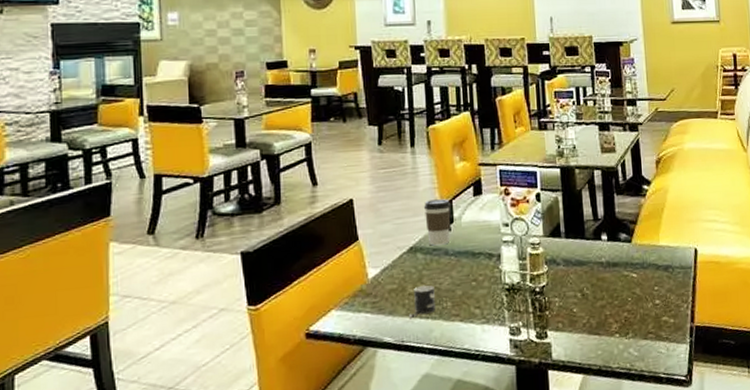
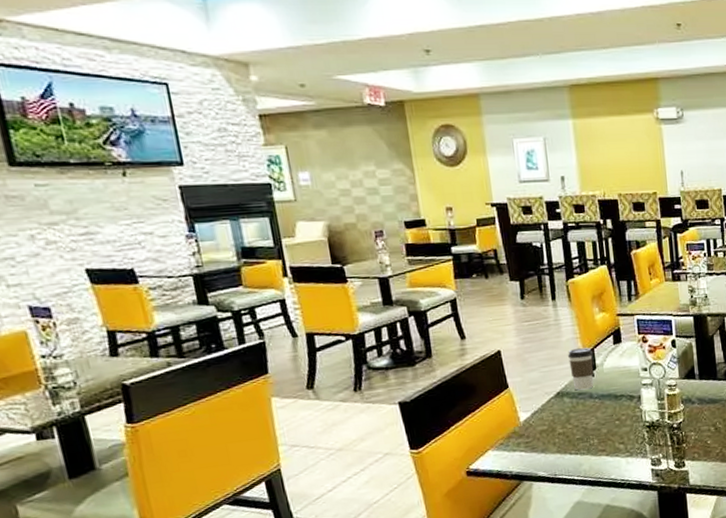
mug: present [408,285,435,319] -> none [559,425,584,456]

